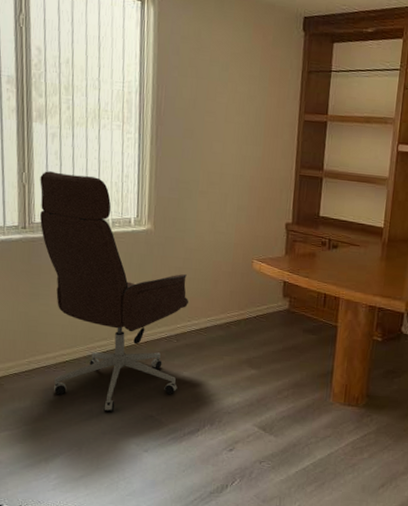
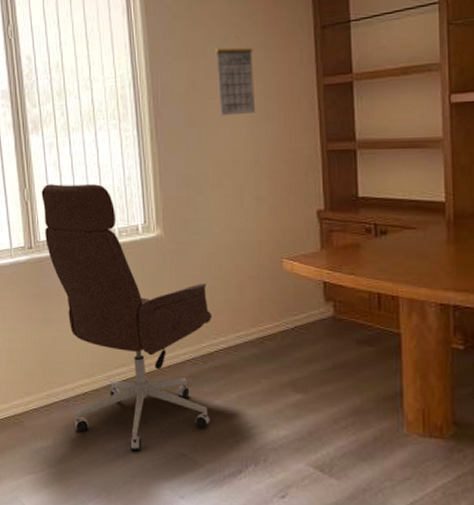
calendar: none [215,65,250,135] -> present [215,36,256,116]

